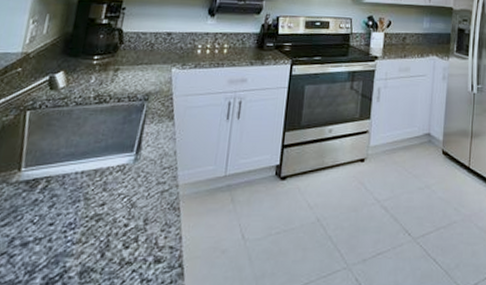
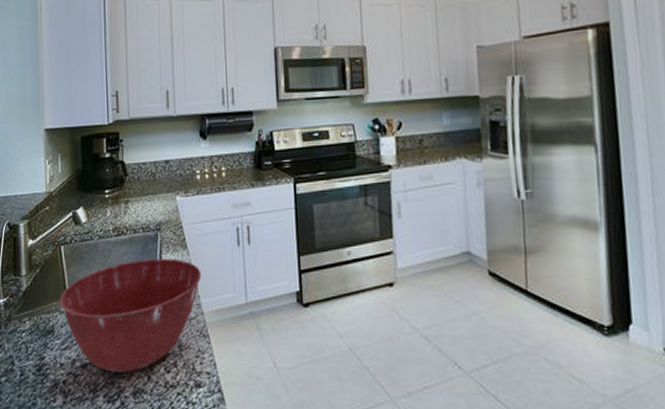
mixing bowl: none [9,129,185,251] -> present [59,258,202,373]

